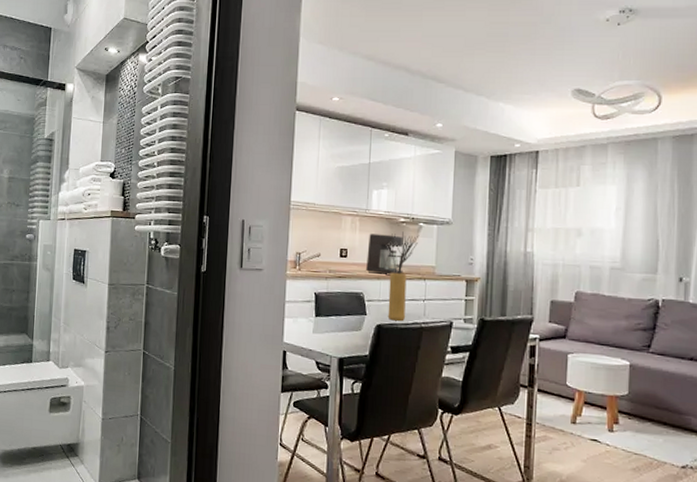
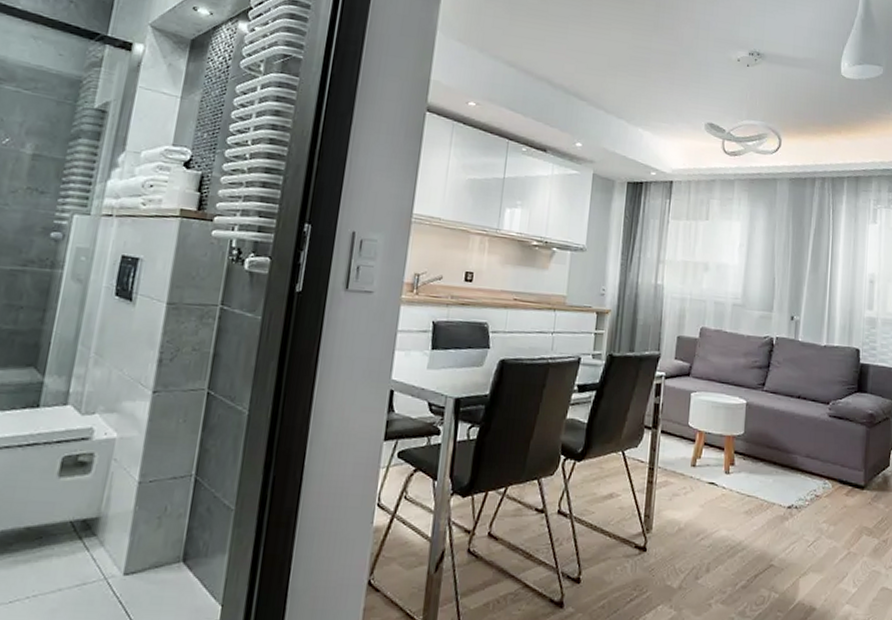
coffee maker: present [366,234,403,275] -> none [492,256,535,303]
vase: present [387,231,420,322] -> none [513,256,552,357]

